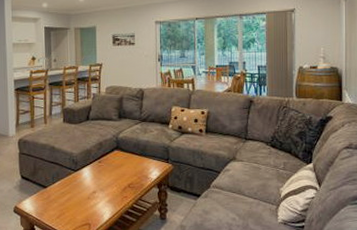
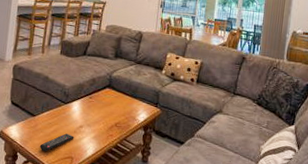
remote control: none [56,201,89,221] -> present [40,133,75,152]

